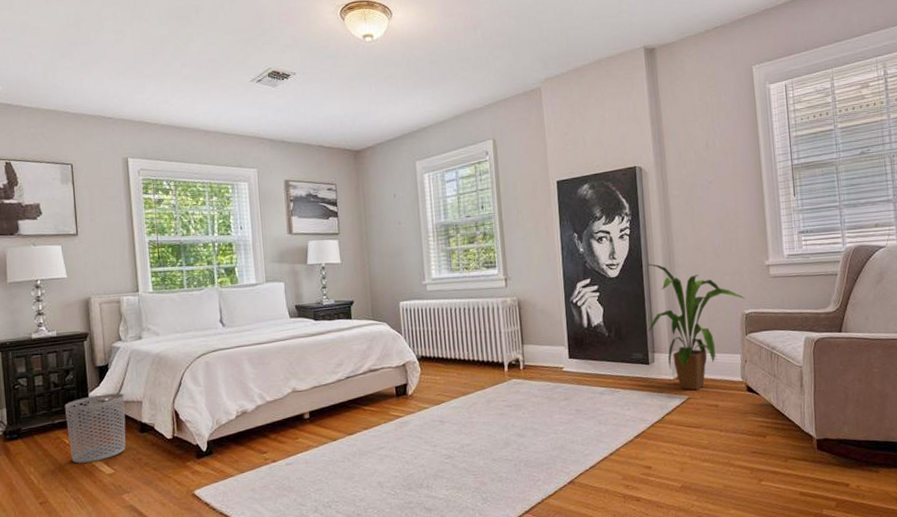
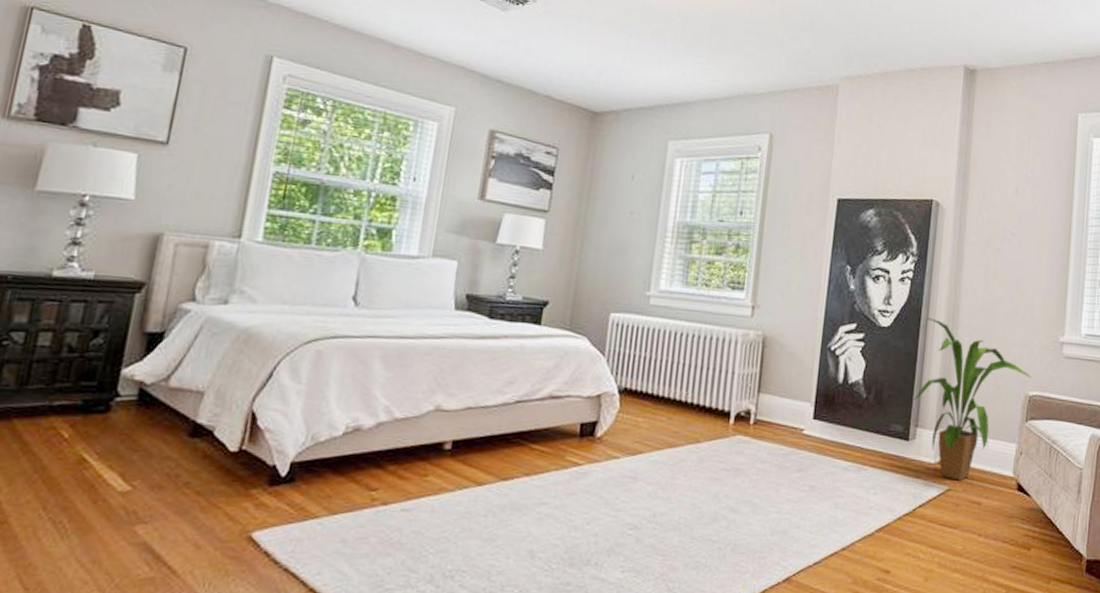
waste bin: present [65,393,126,463] -> none [65,373,179,471]

